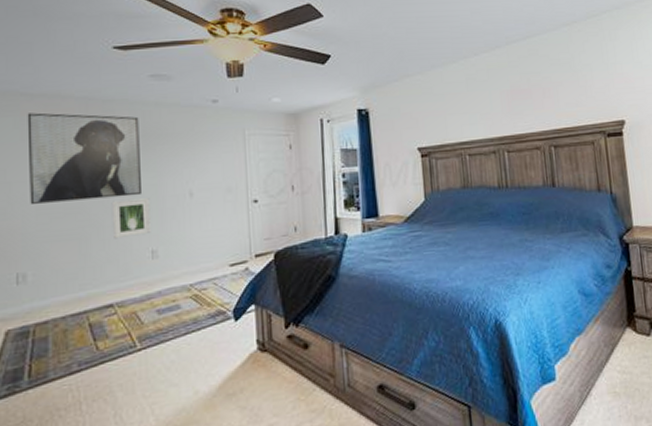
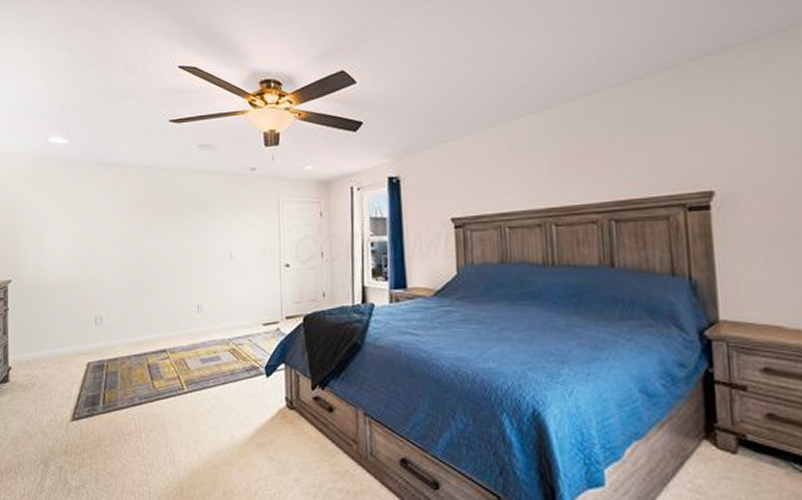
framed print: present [27,112,141,204] -> none [104,179,190,258]
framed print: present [111,198,151,239] -> none [166,257,197,293]

